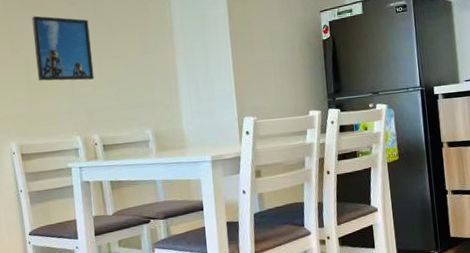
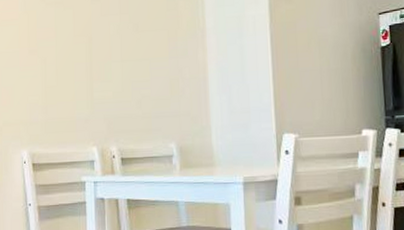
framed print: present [32,16,94,81] -> none [52,13,116,85]

